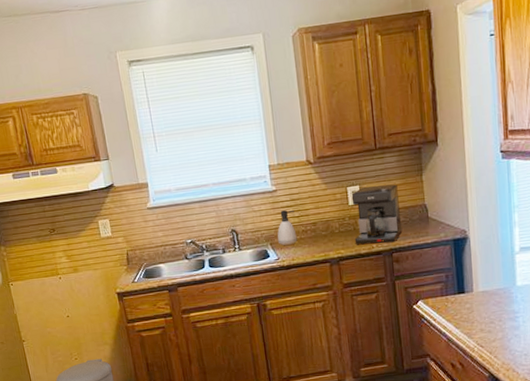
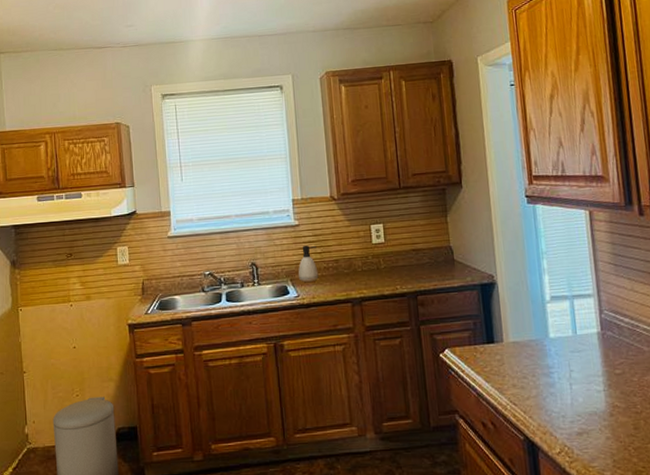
coffee maker: present [351,184,403,245] -> none [375,224,428,286]

